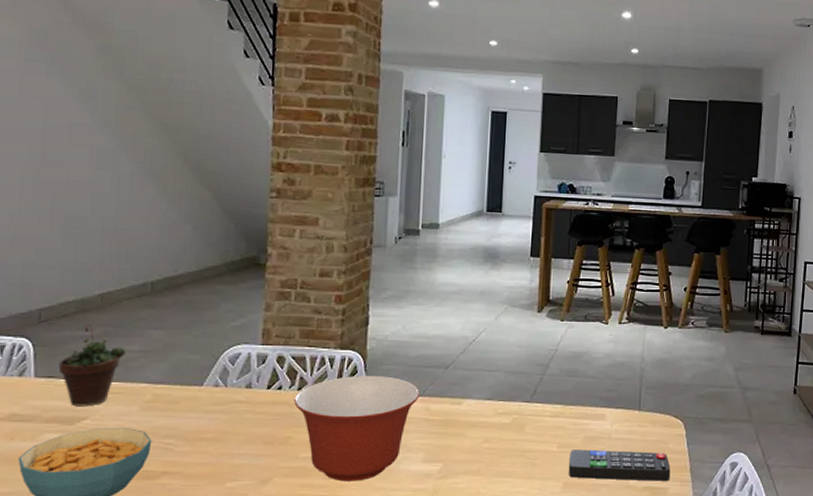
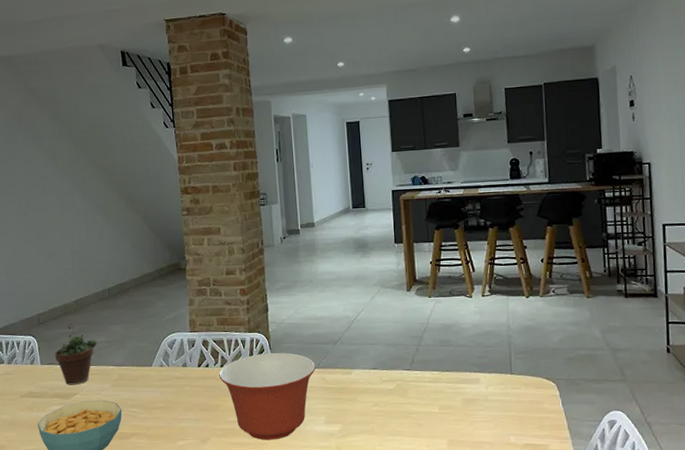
remote control: present [568,449,671,481] -> none [451,410,549,439]

